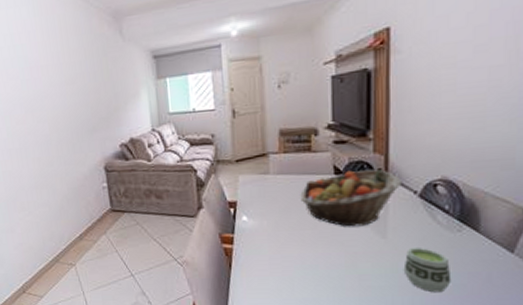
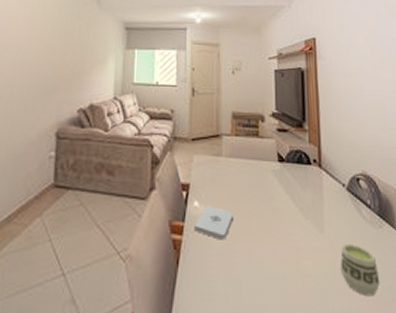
notepad: none [244,218,284,248] -> present [194,205,234,240]
fruit basket: present [300,169,403,227] -> none [249,159,333,219]

